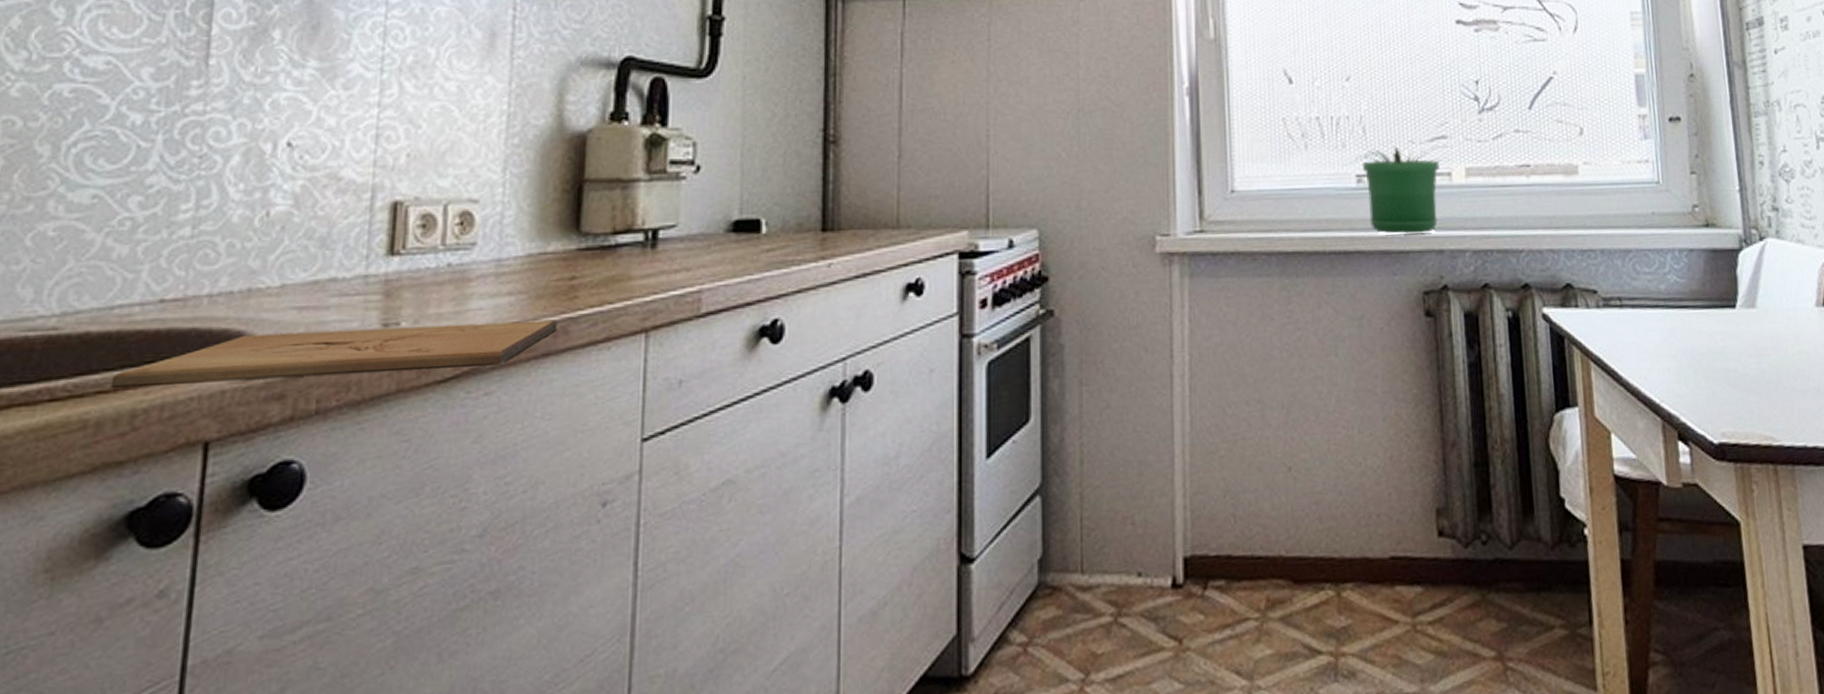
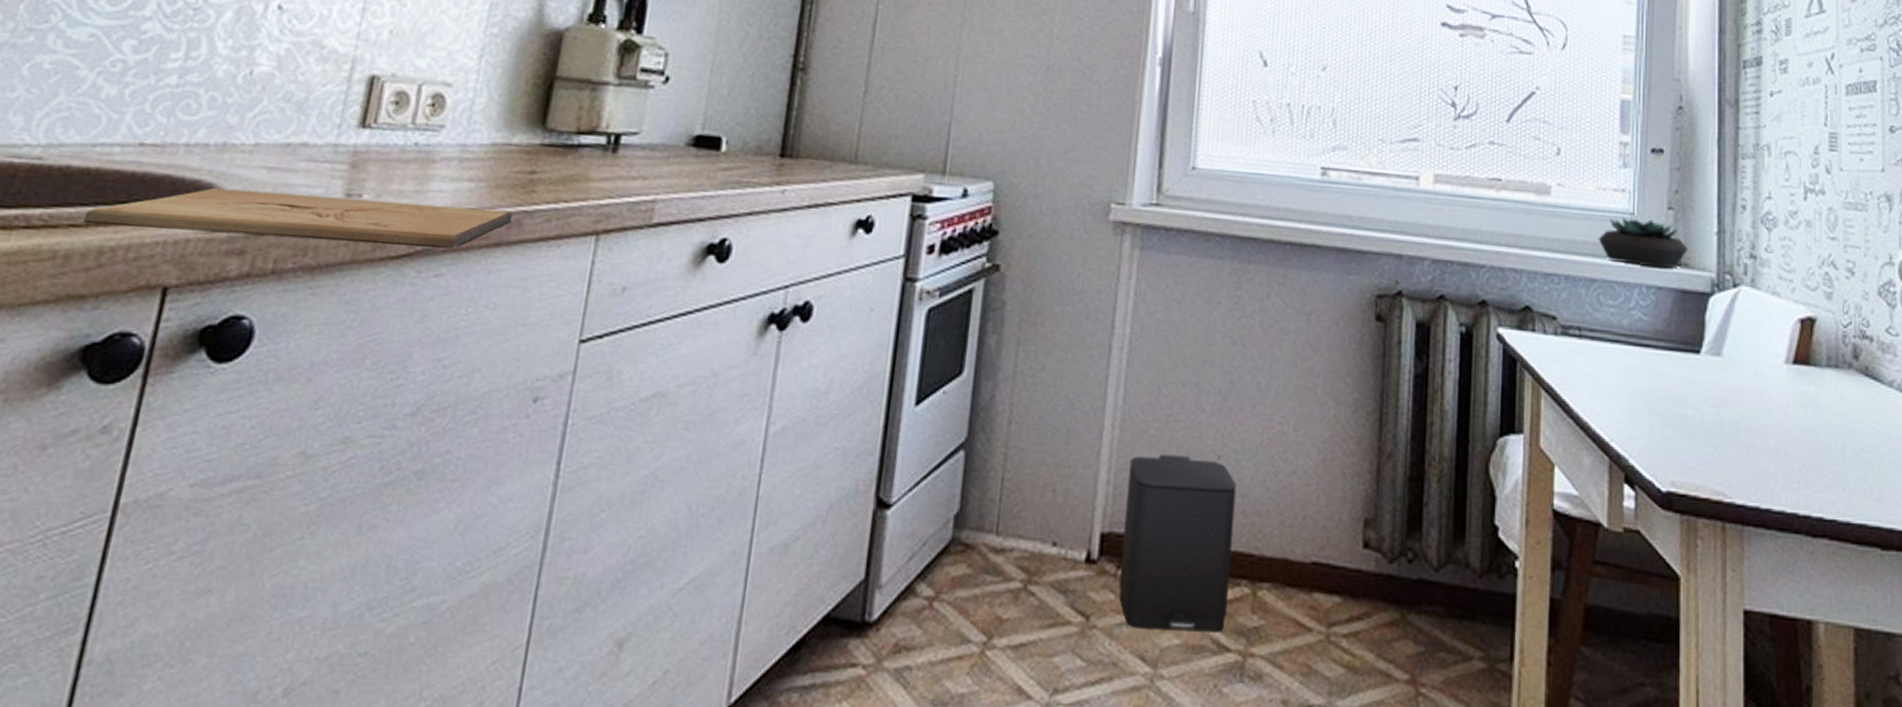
pedal bin: none [1204,471,1315,645] -> present [1118,454,1237,633]
planter: present [1362,146,1451,235] -> none [1328,141,1420,236]
succulent plant: none [1628,186,1714,232] -> present [1598,217,1688,269]

